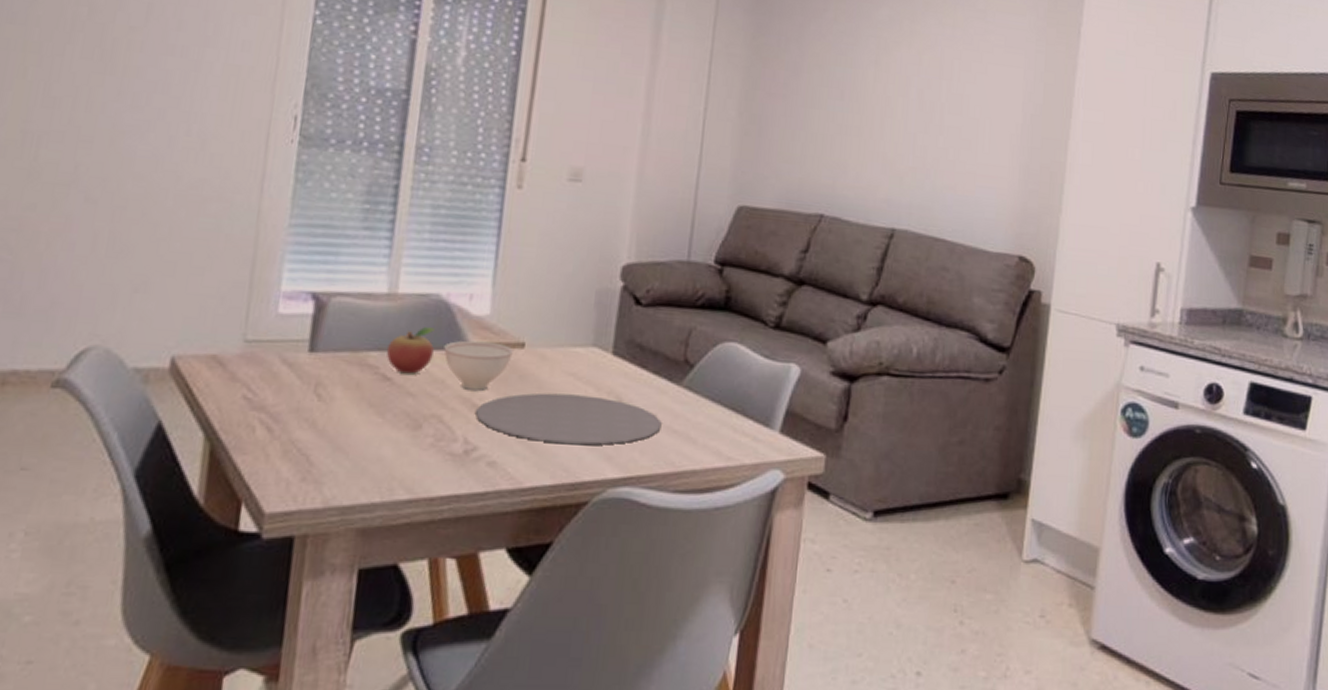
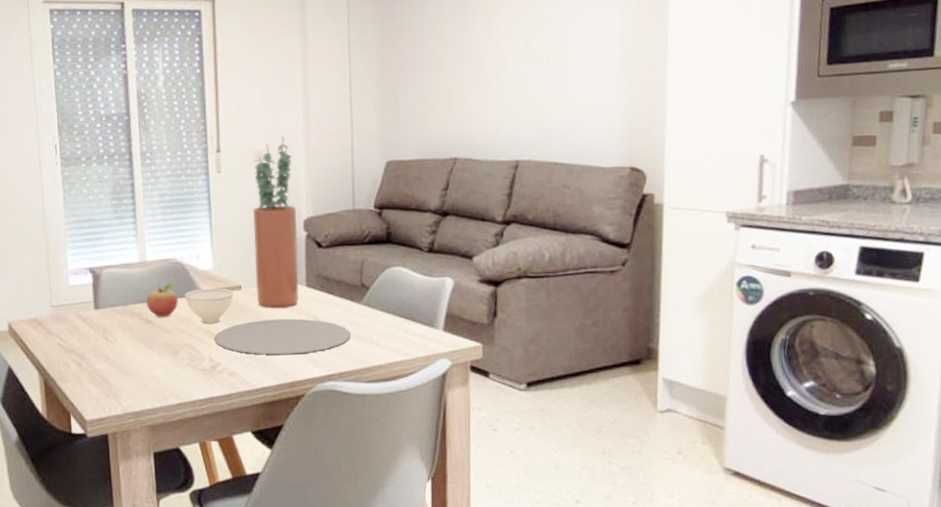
vase: none [544,153,619,381] -> present [252,136,299,308]

